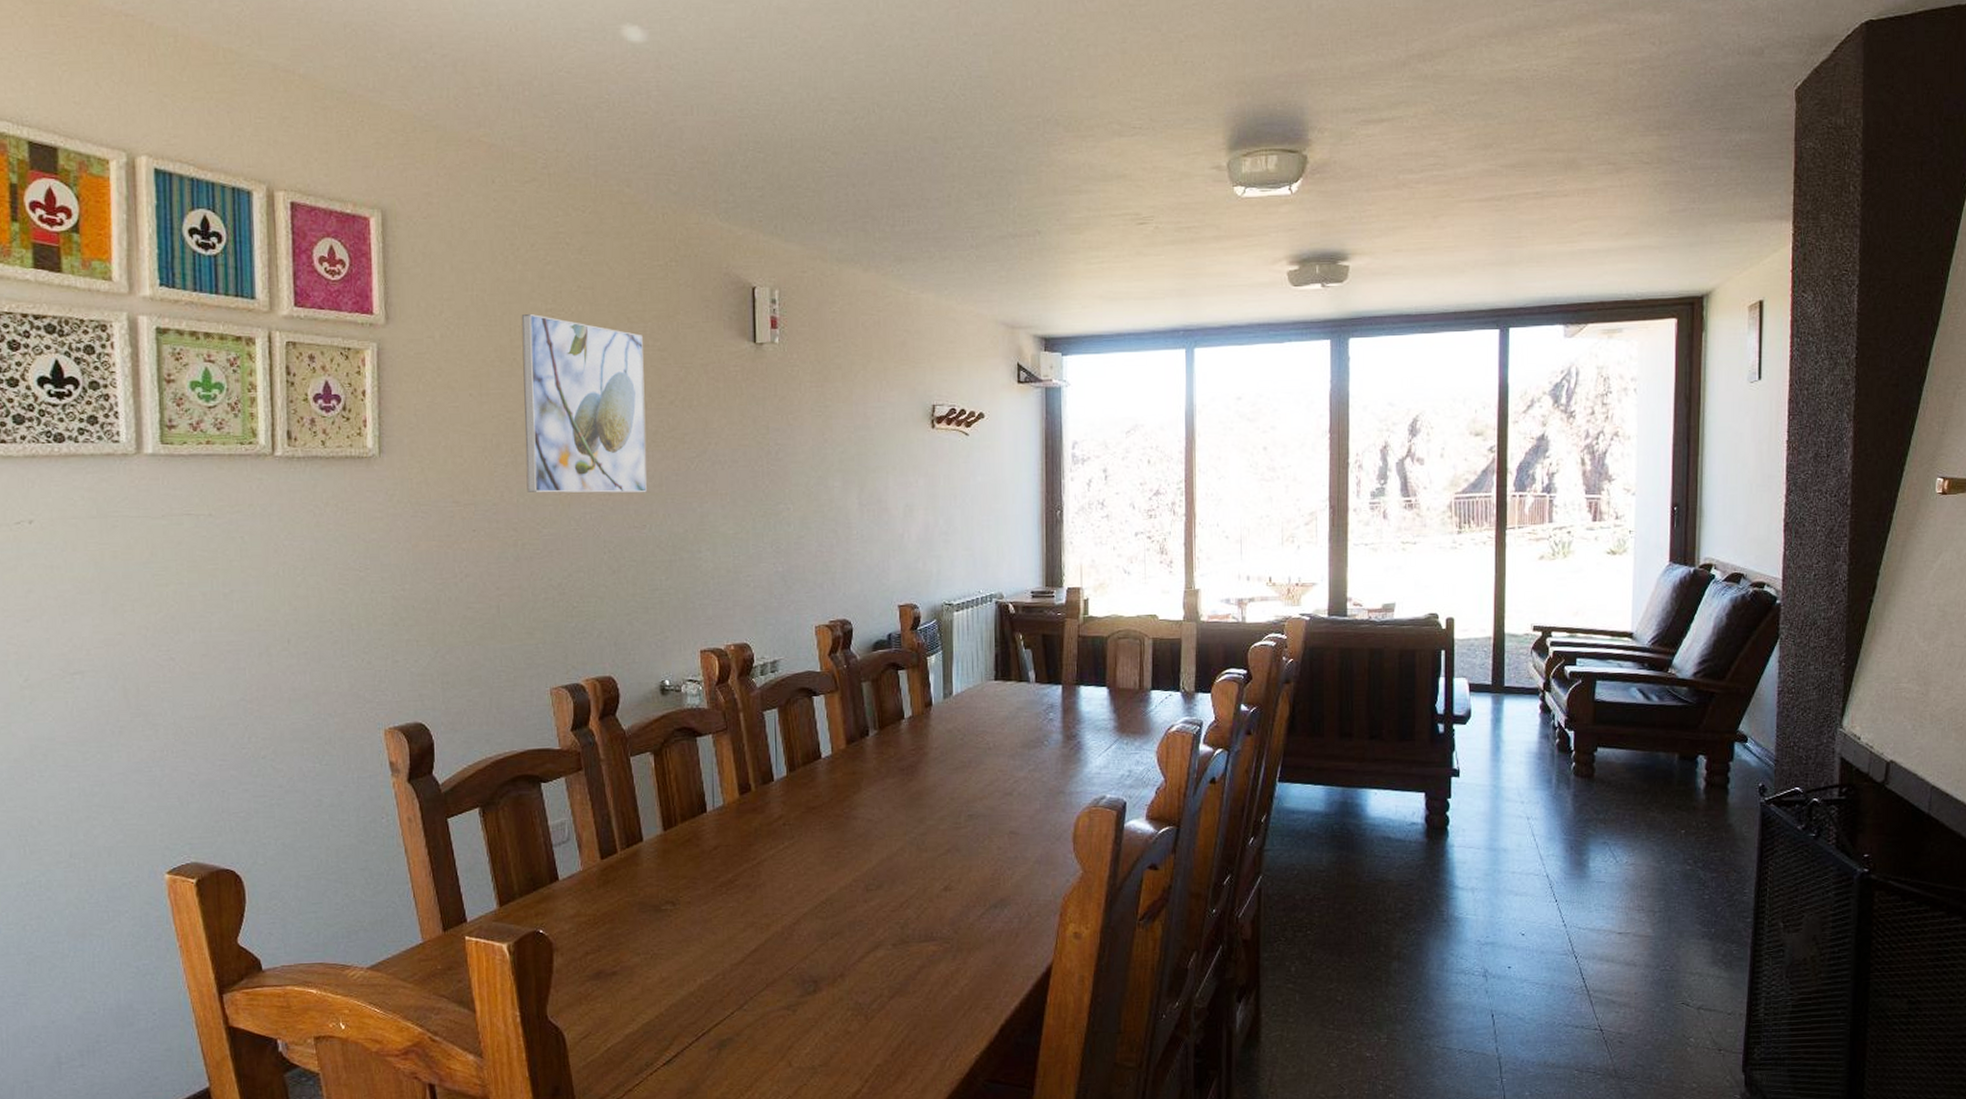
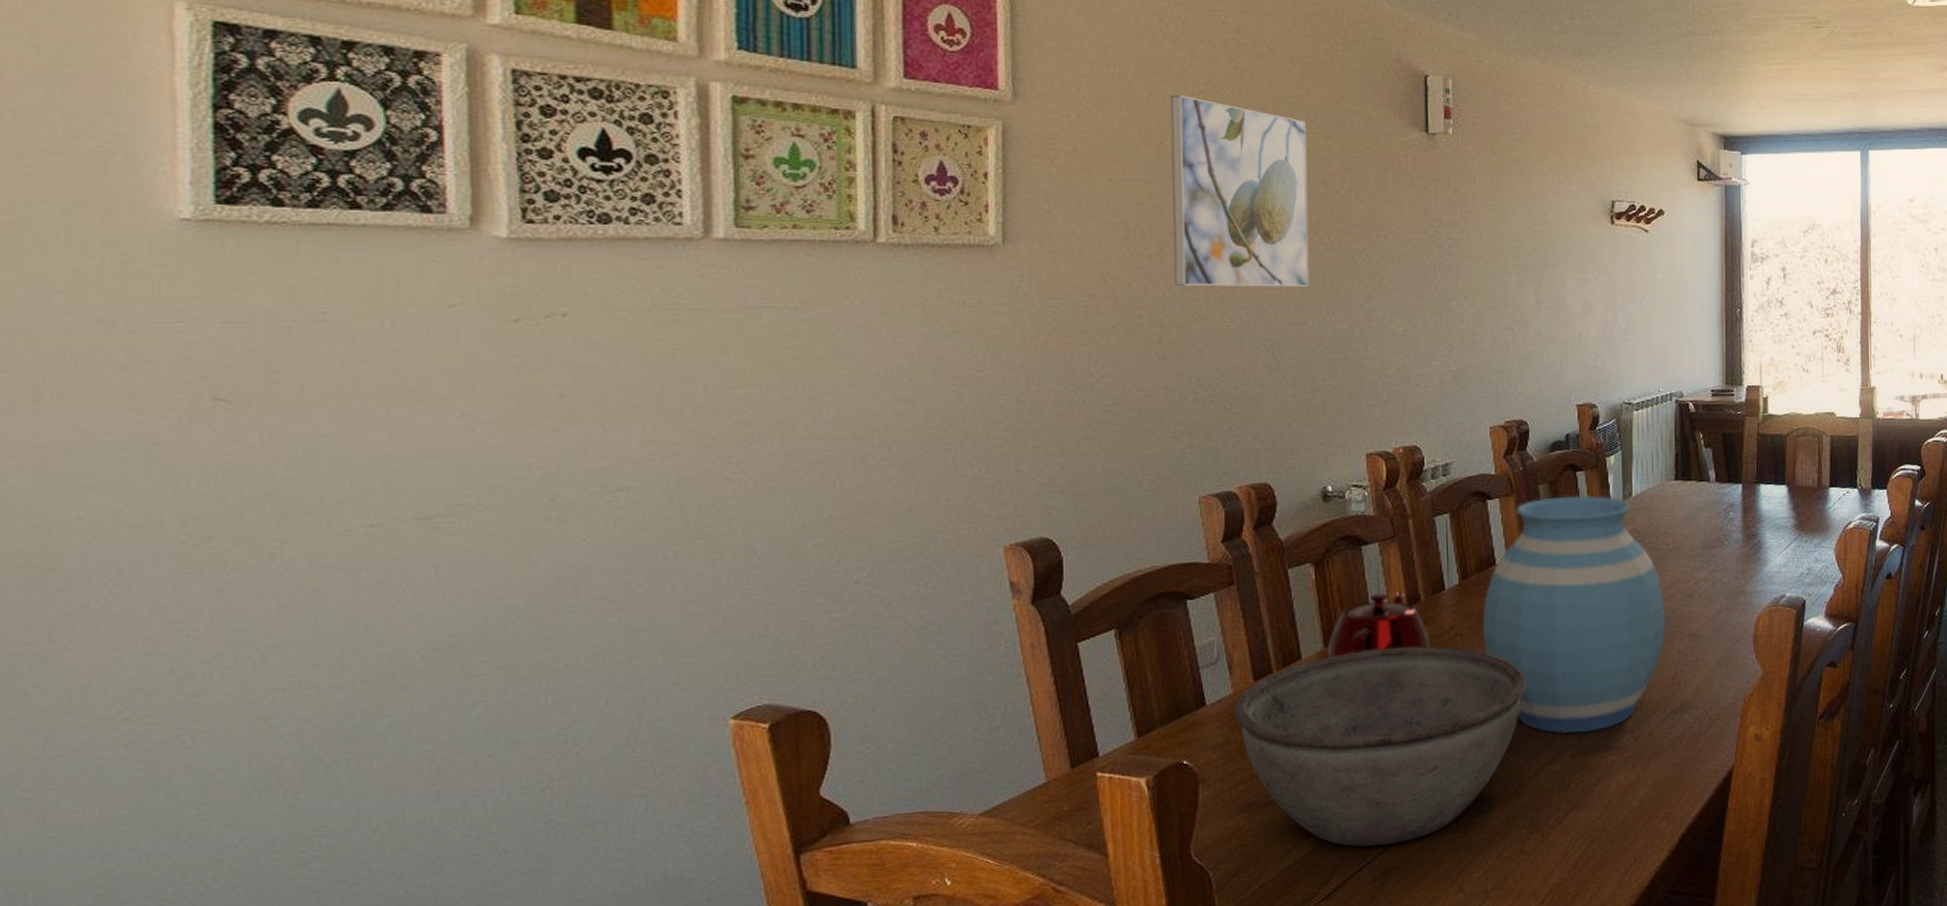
bowl: none [584,833,851,1019] -> present [1235,646,1526,847]
teapot: none [667,782,761,841] -> present [1328,592,1431,657]
vase: none [808,693,986,923] -> present [1482,495,1666,733]

